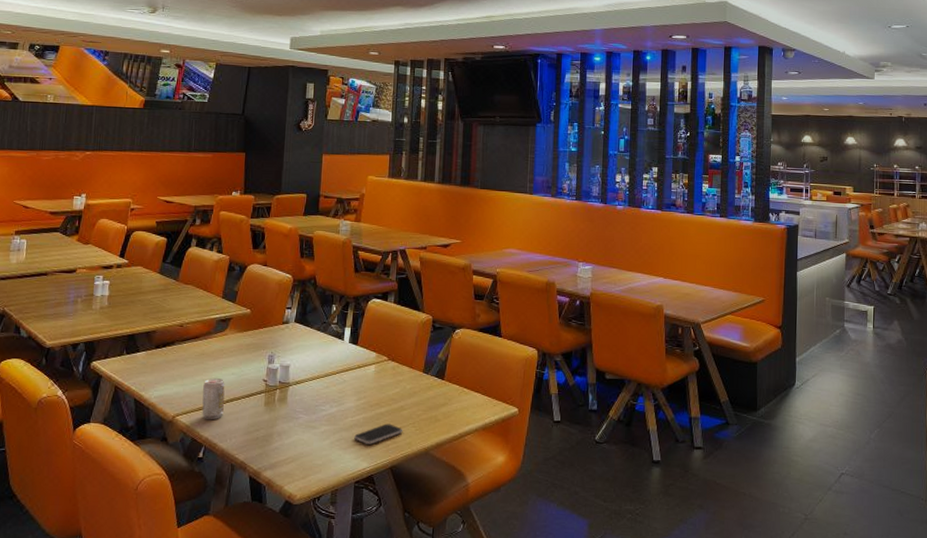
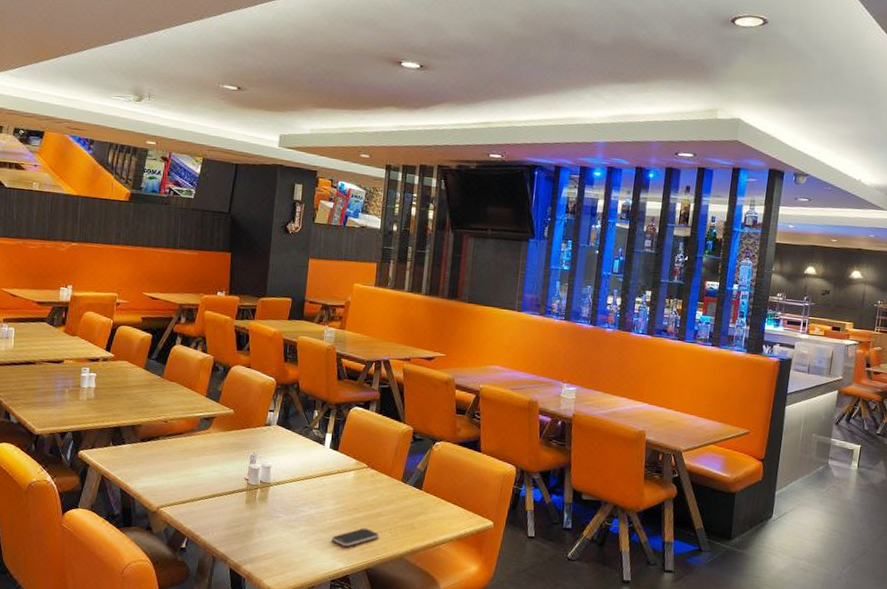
beverage can: present [202,378,225,420] -> none [185,474,208,514]

